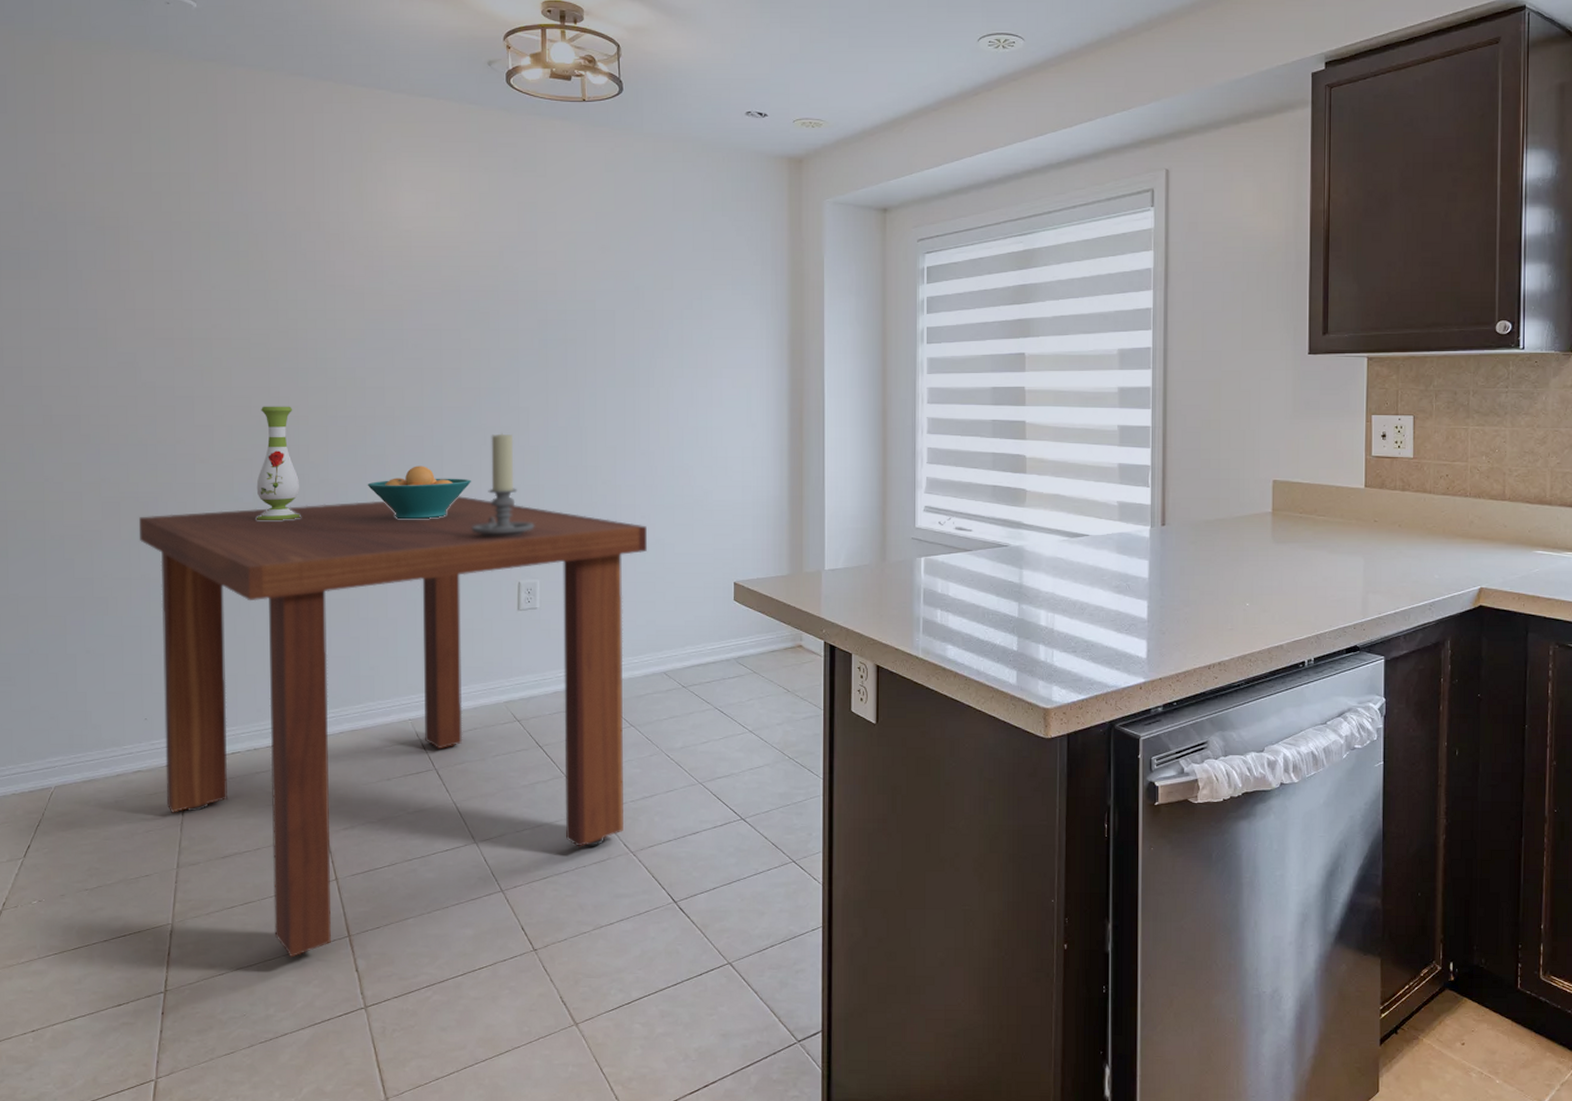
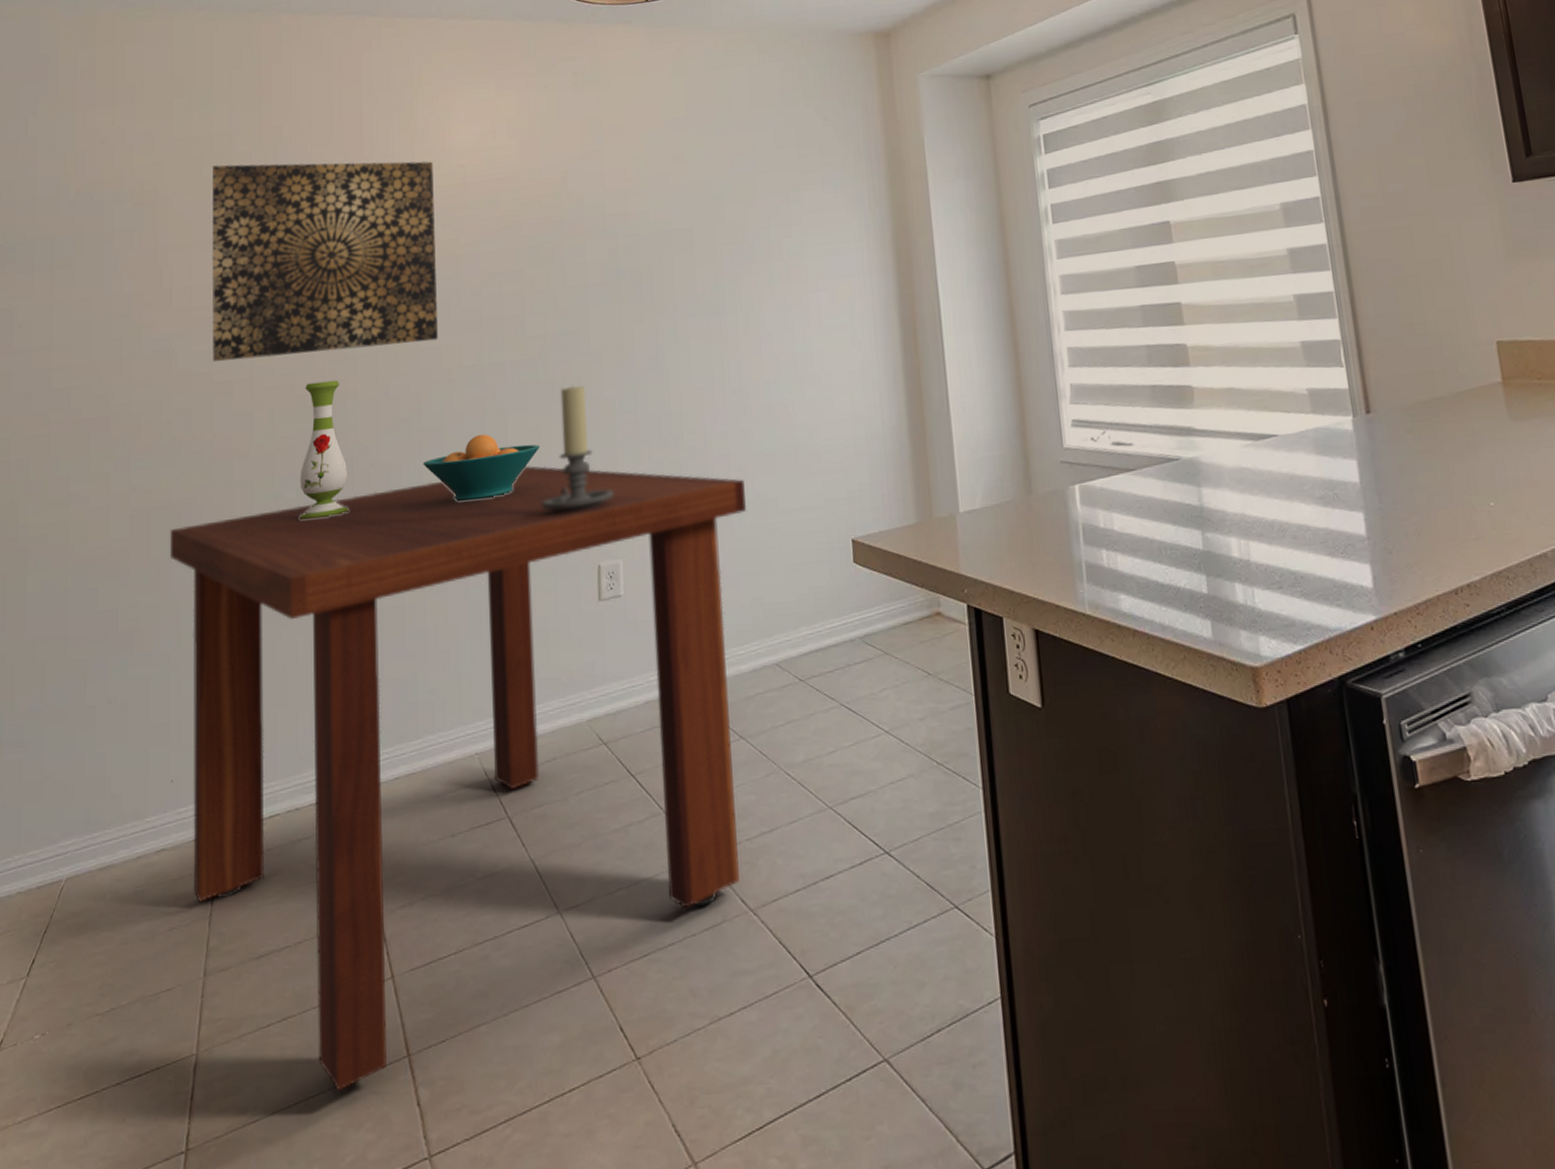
wall art: none [170,202,382,382] -> present [211,161,438,362]

